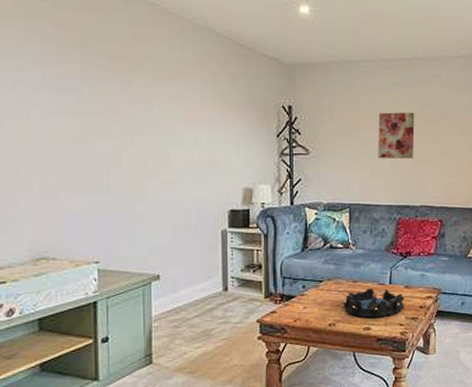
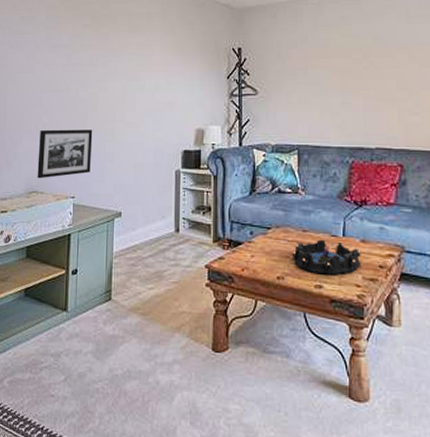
picture frame: none [44,187,119,244] -> present [37,129,93,179]
wall art: present [378,112,415,159] -> none [327,46,367,96]

